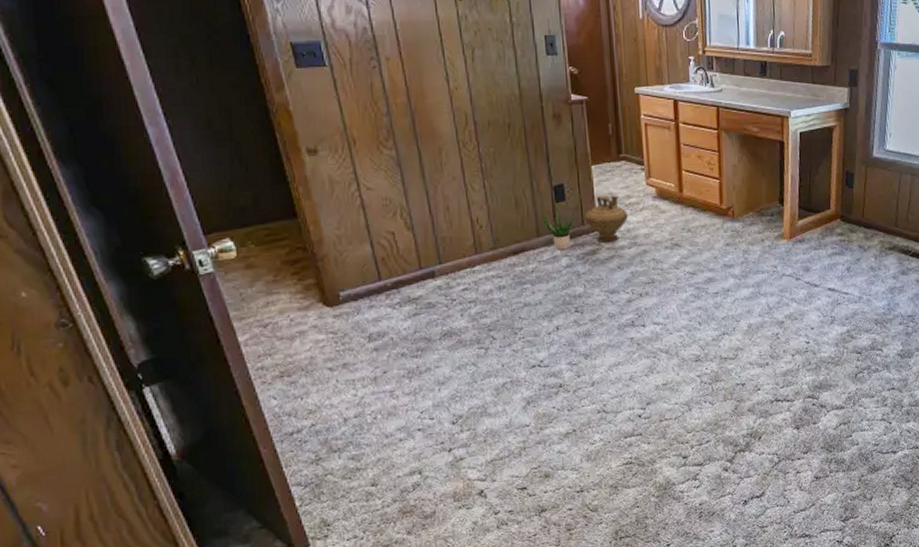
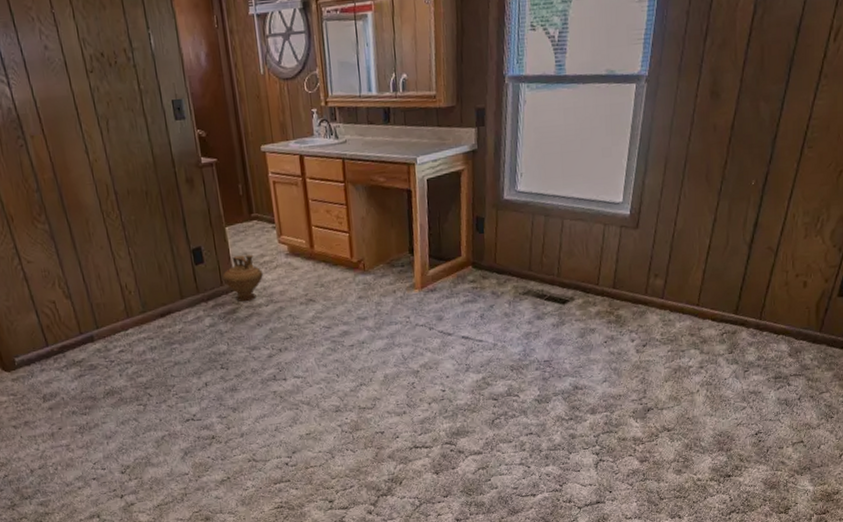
potted plant: present [542,211,574,250] -> none [184,273,214,311]

